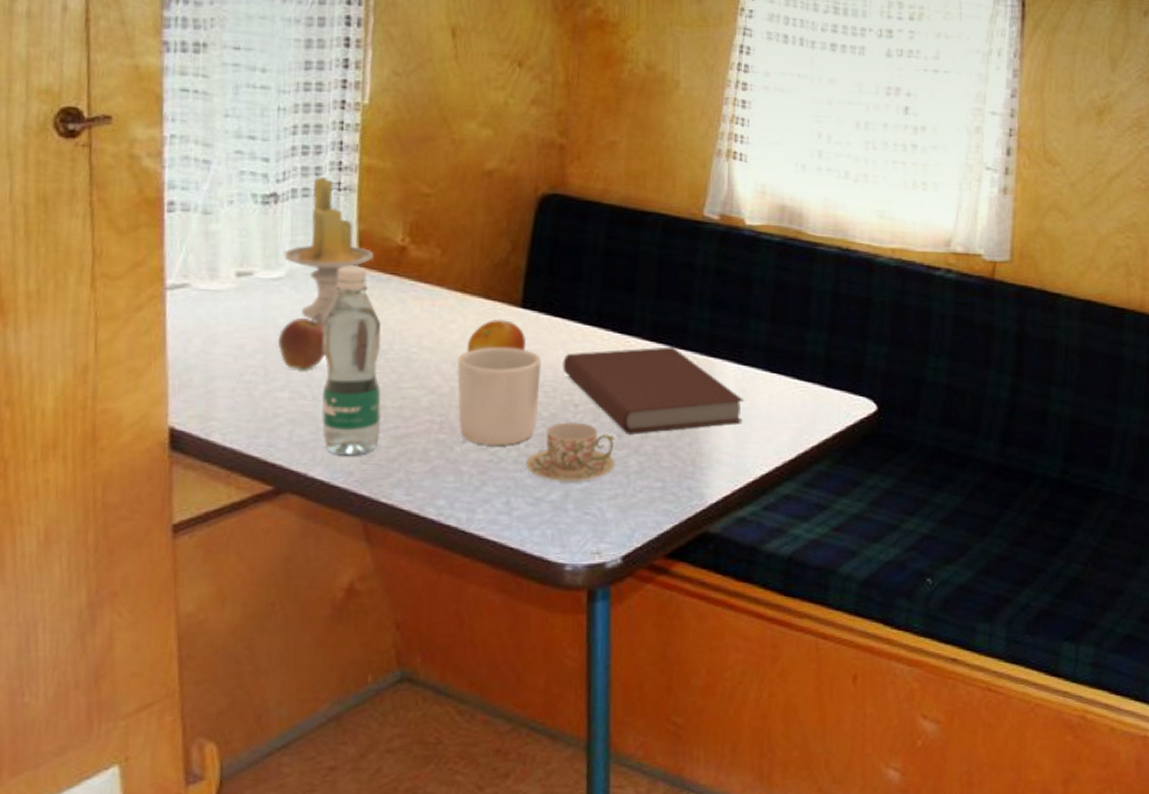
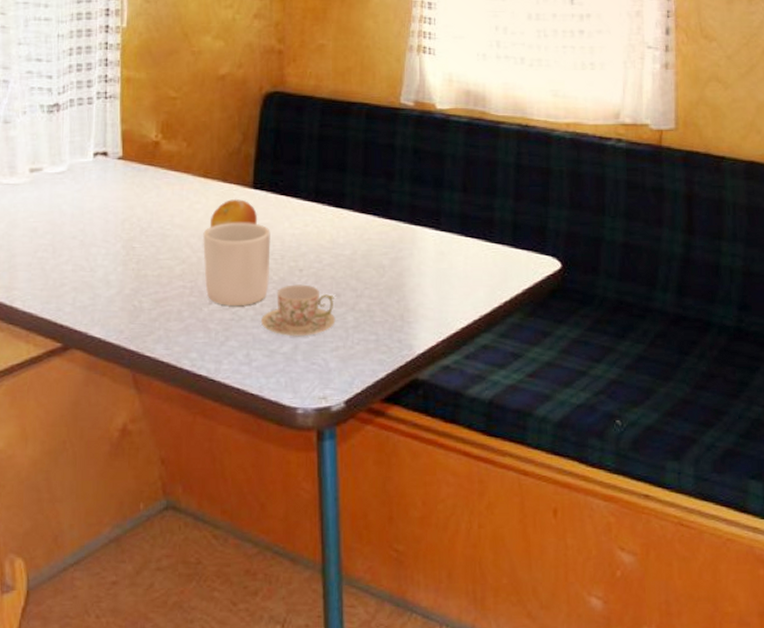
fruit: present [278,313,326,370] -> none [63,199,99,247]
candle: present [284,177,375,325] -> none [65,88,135,209]
bottle: present [321,265,381,456] -> none [96,159,144,317]
book: present [562,346,745,433] -> none [288,217,444,293]

